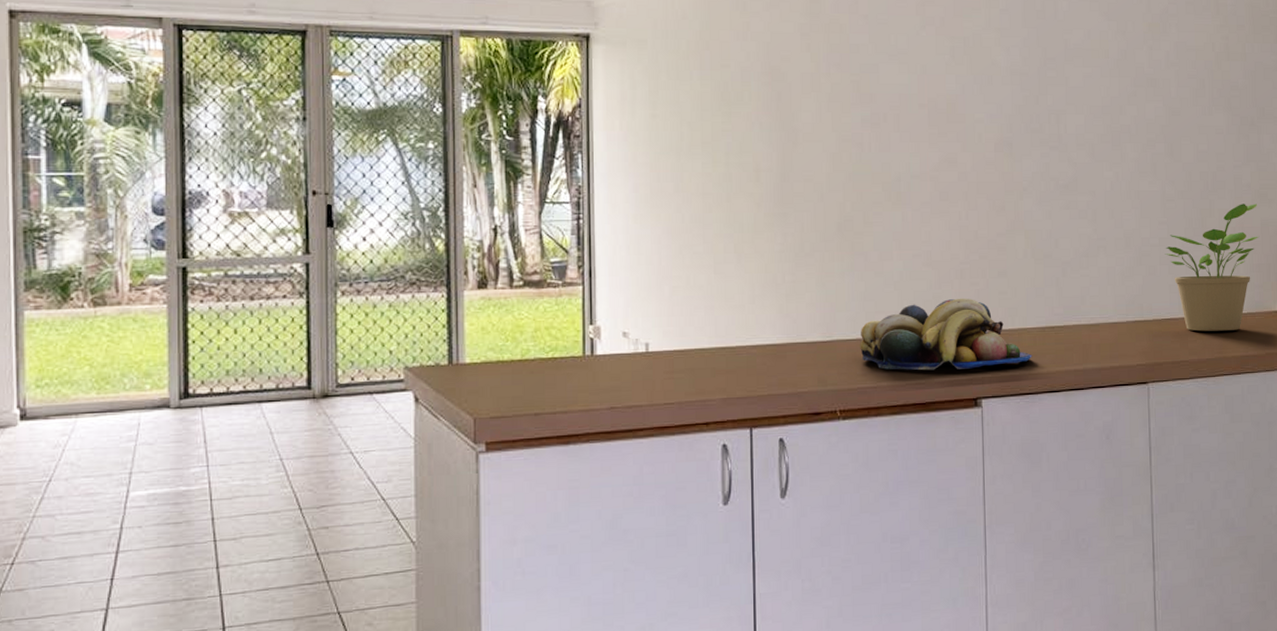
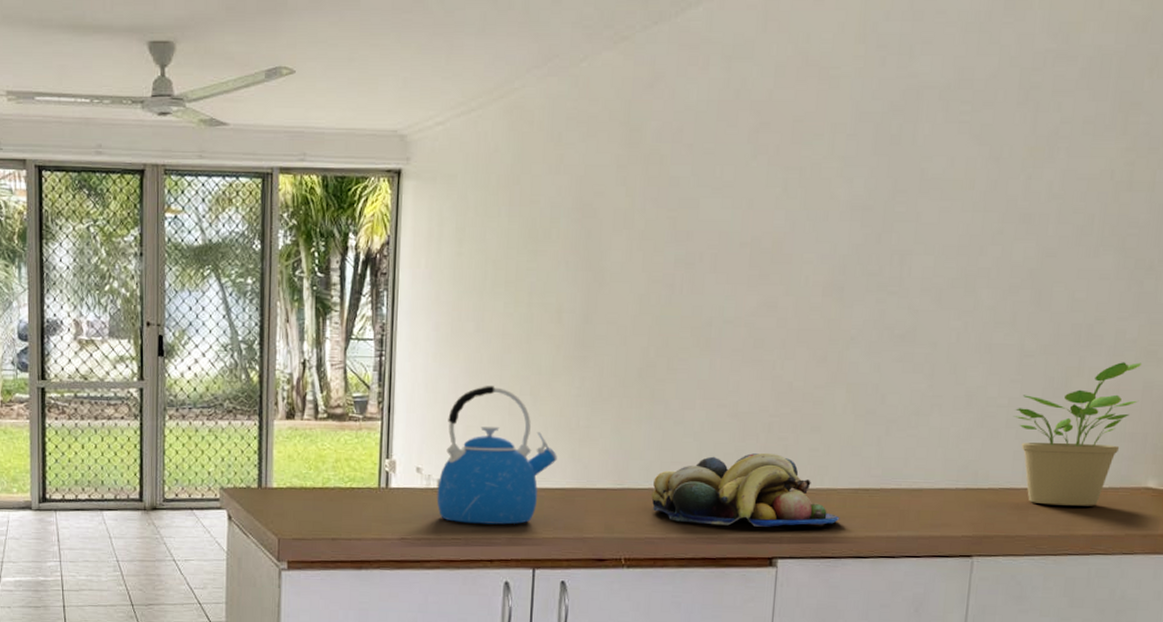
kettle: none [646,245,766,387] -> present [437,386,557,525]

